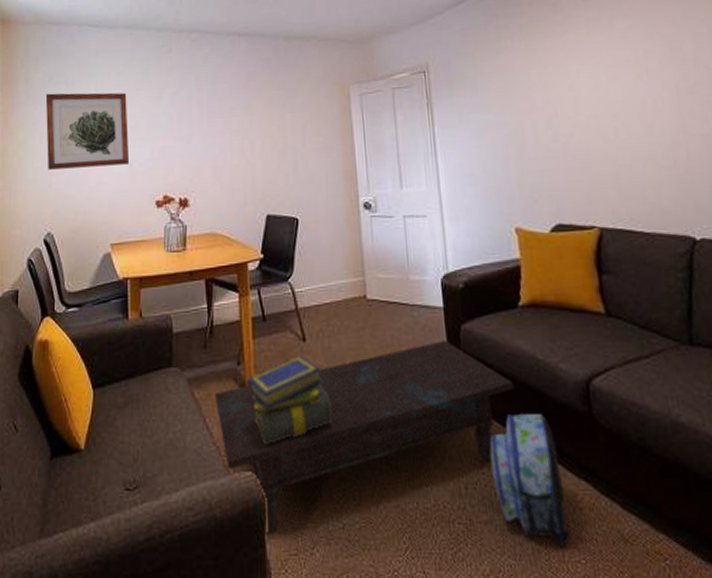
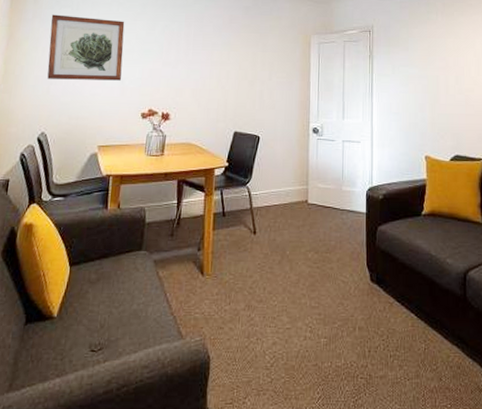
coffee table: present [215,340,515,536] -> none [176,238,413,388]
stack of books: present [246,355,333,445] -> none [203,245,272,316]
backpack: present [490,414,572,548] -> none [390,296,443,396]

